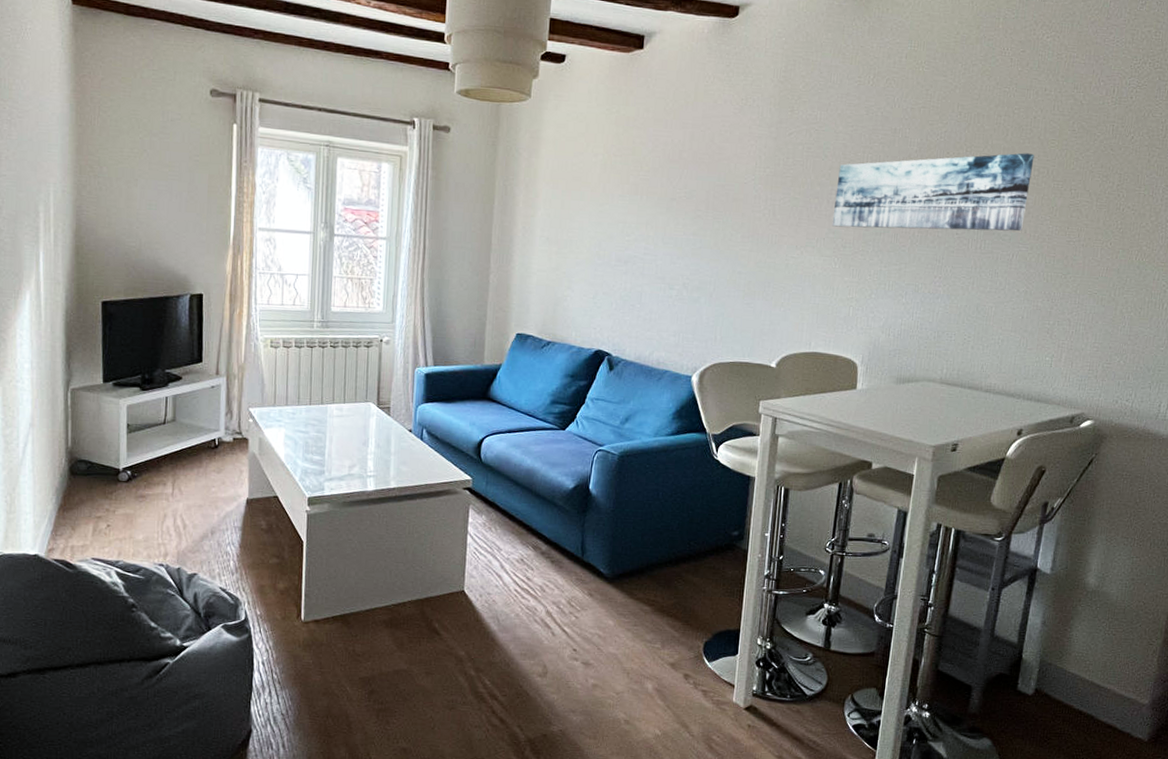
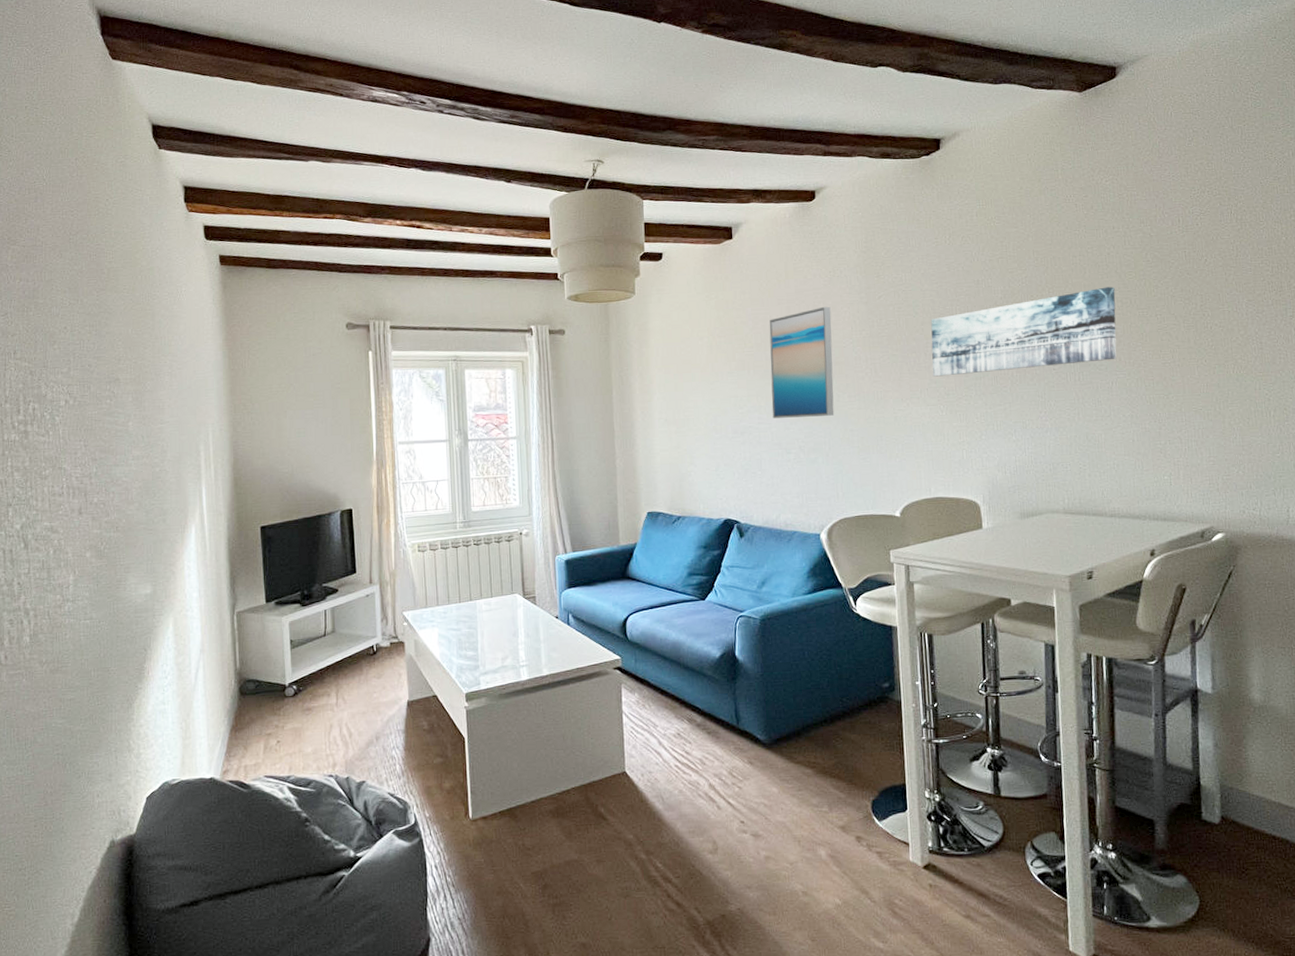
wall art: none [659,136,737,255] -> present [769,306,835,419]

